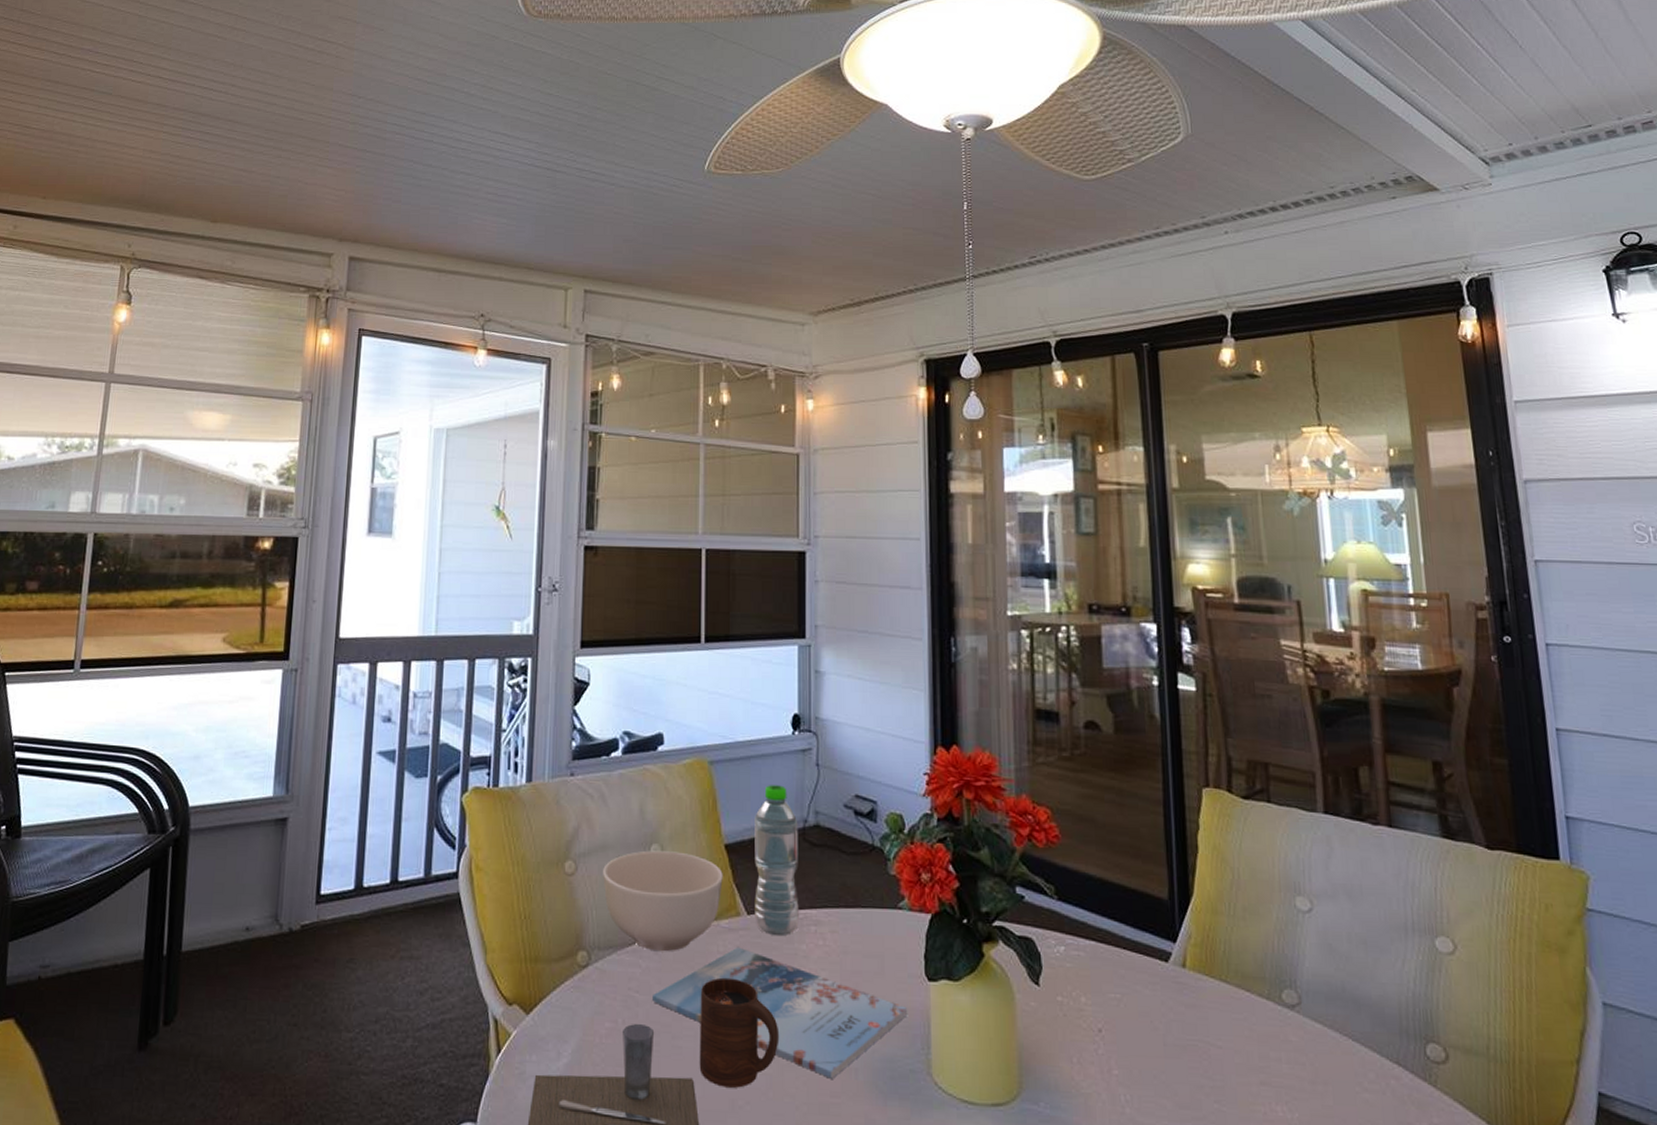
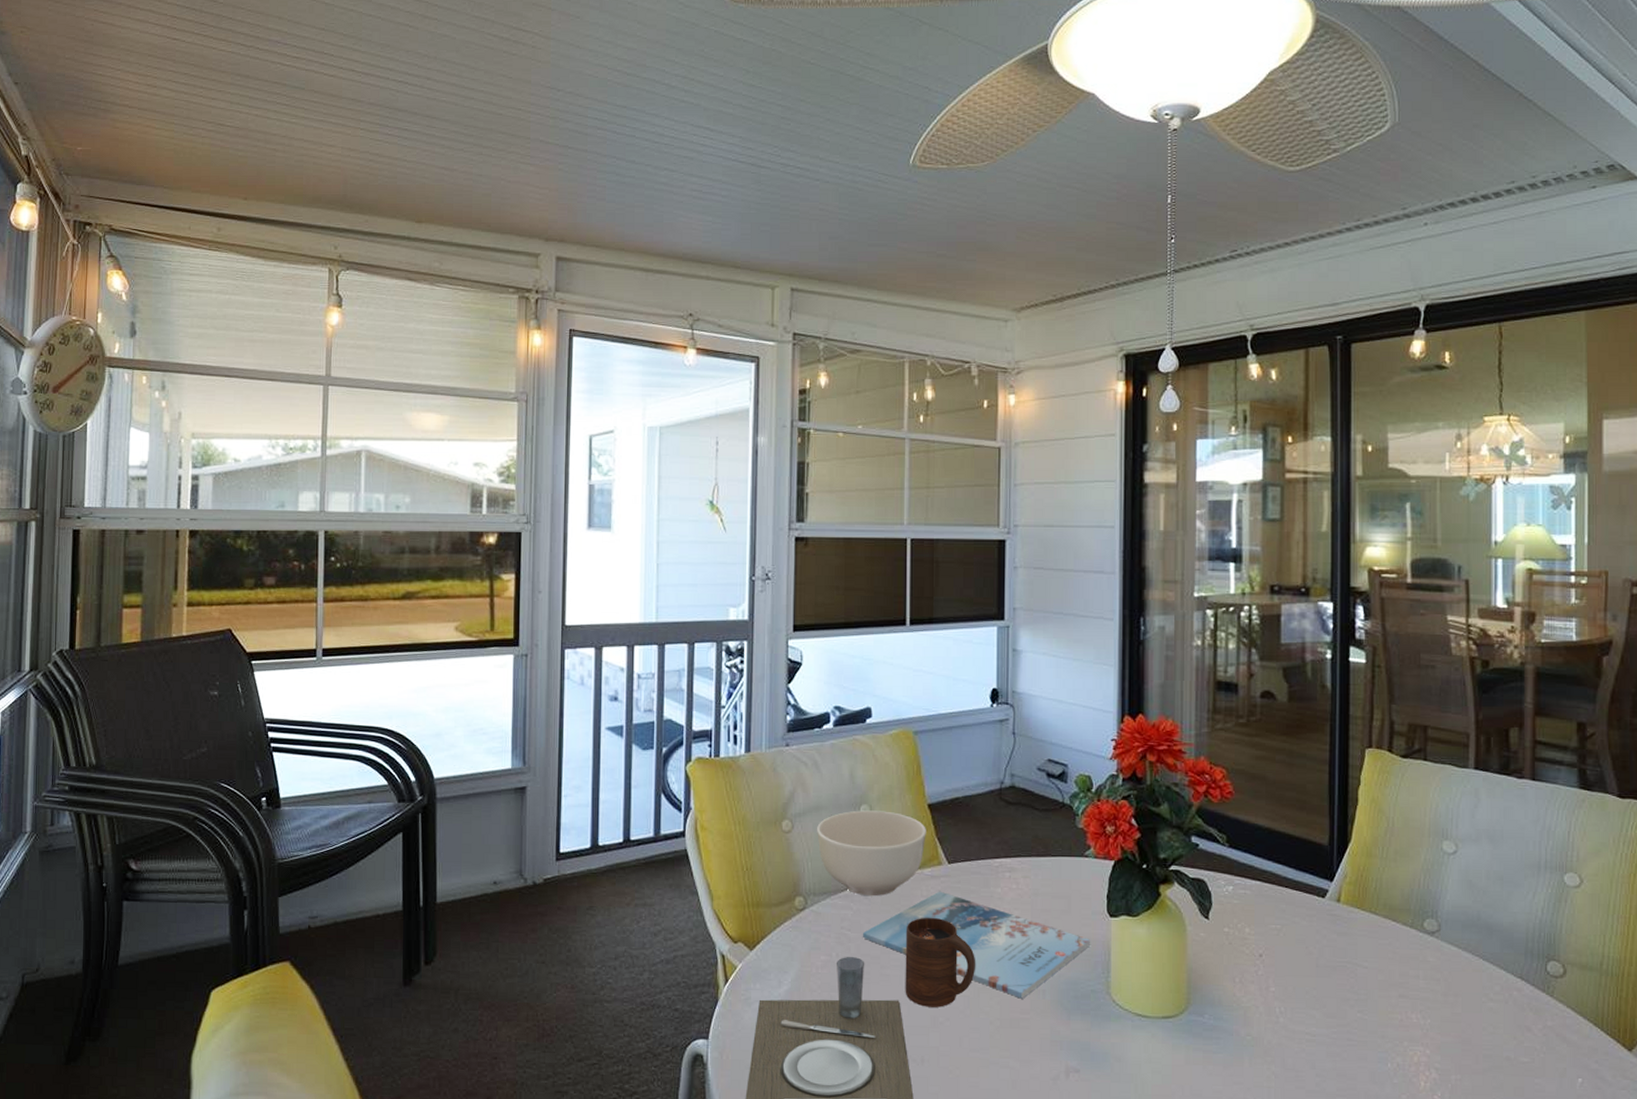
water bottle: present [754,785,799,935] -> none [955,752,995,881]

